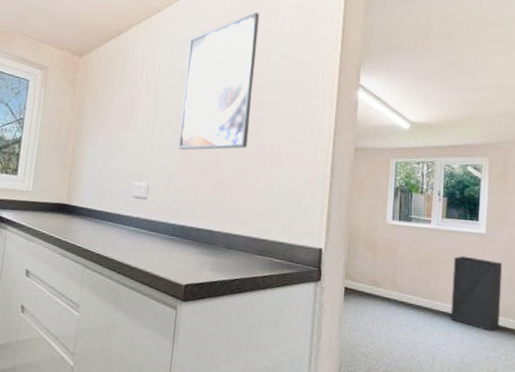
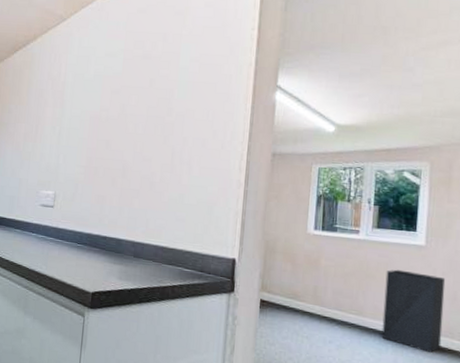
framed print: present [178,11,260,150] -> none [85,14,168,159]

